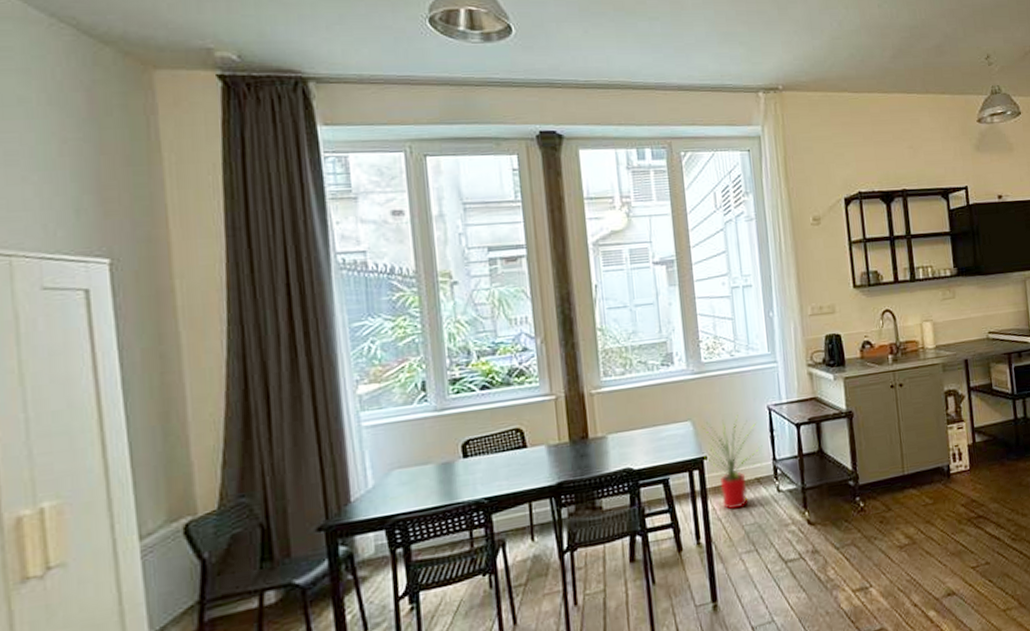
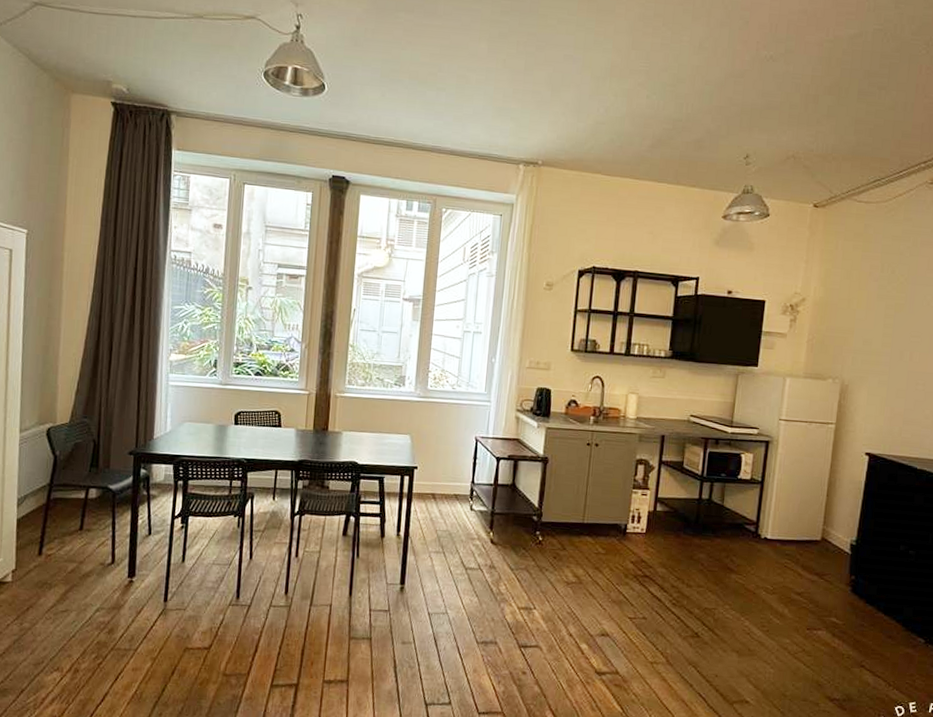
house plant: present [703,415,762,510] -> none [414,439,465,516]

